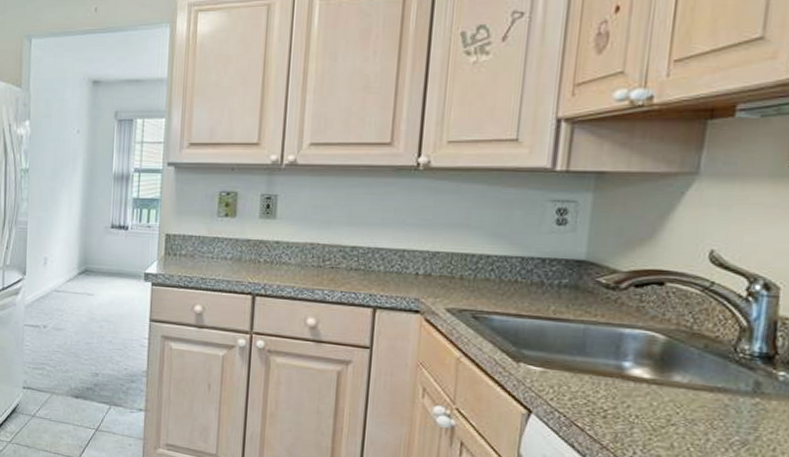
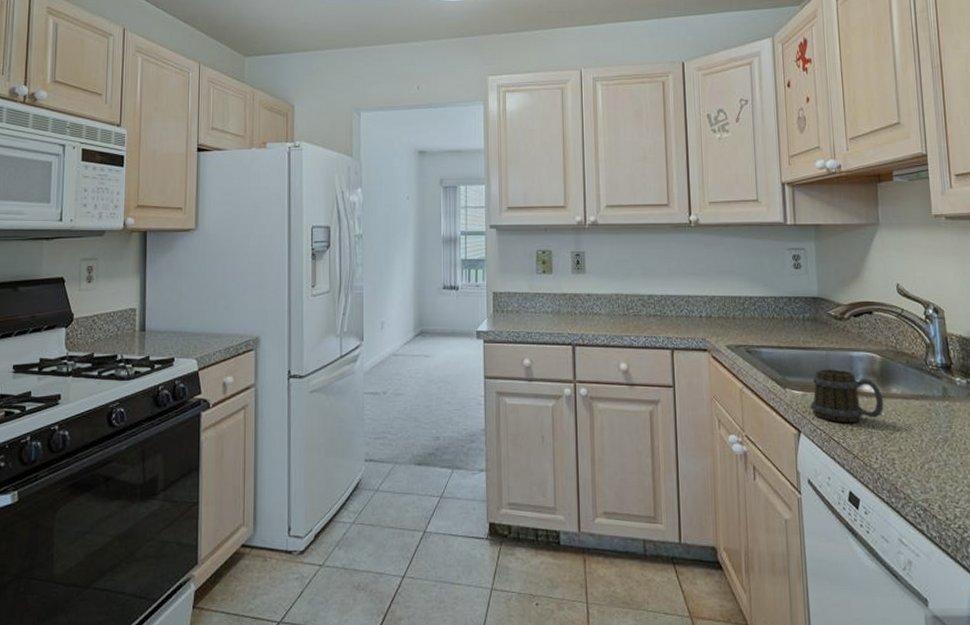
mug: none [550,345,660,410] -> present [810,369,884,423]

